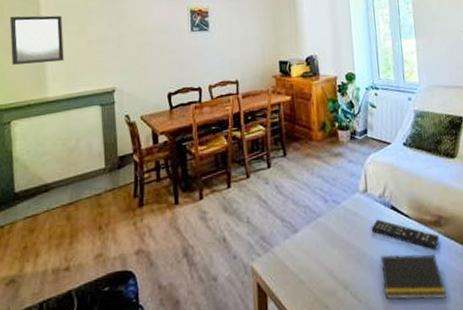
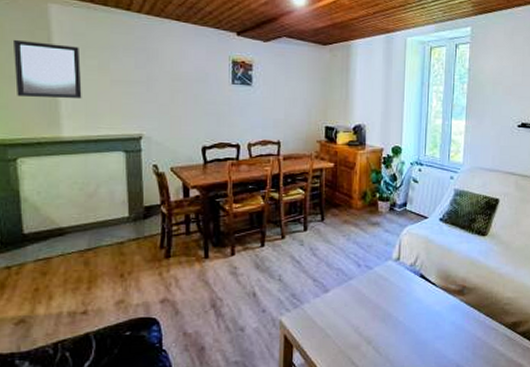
remote control: present [371,219,440,250] -> none [399,285,461,315]
notepad: present [380,254,448,300] -> none [403,316,460,356]

